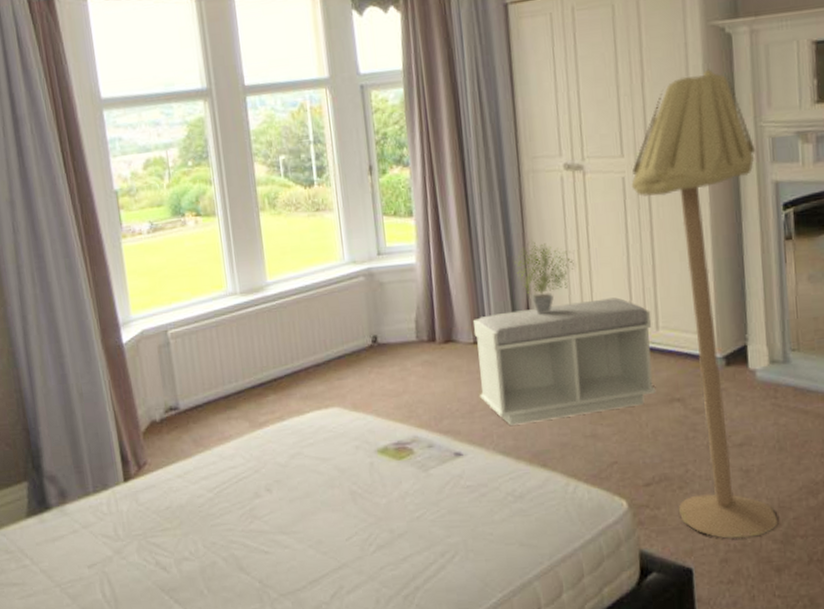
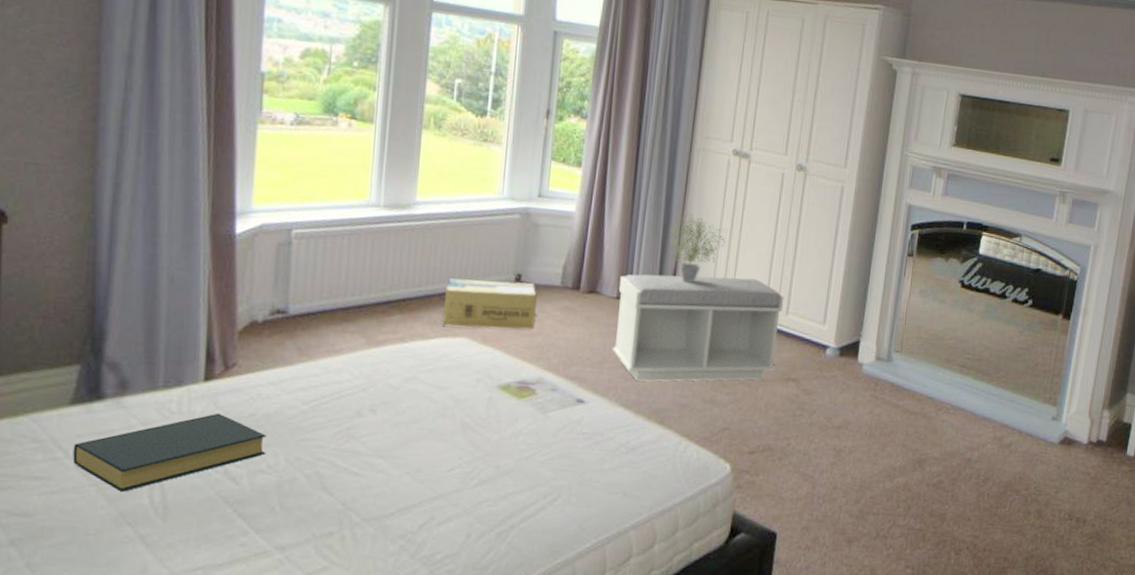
hardback book: none [36,509,187,590] -> present [72,413,267,492]
cardboard box: none [310,343,399,399] -> present [442,278,537,330]
floor lamp: present [631,69,777,539] -> none [774,96,898,510]

